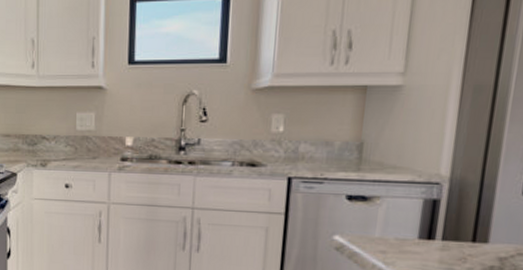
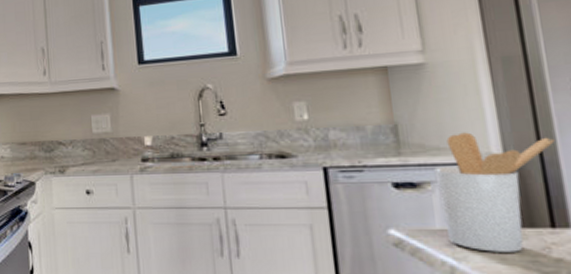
utensil holder: none [383,154,498,261] -> present [434,132,555,252]

